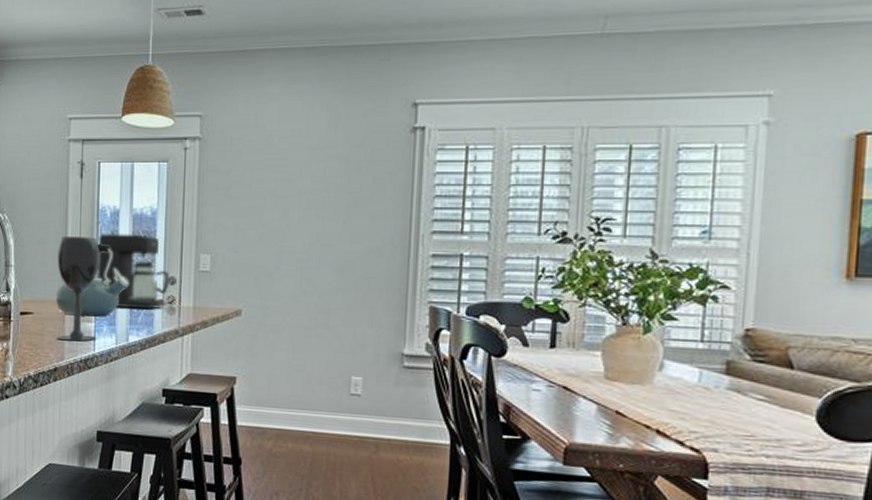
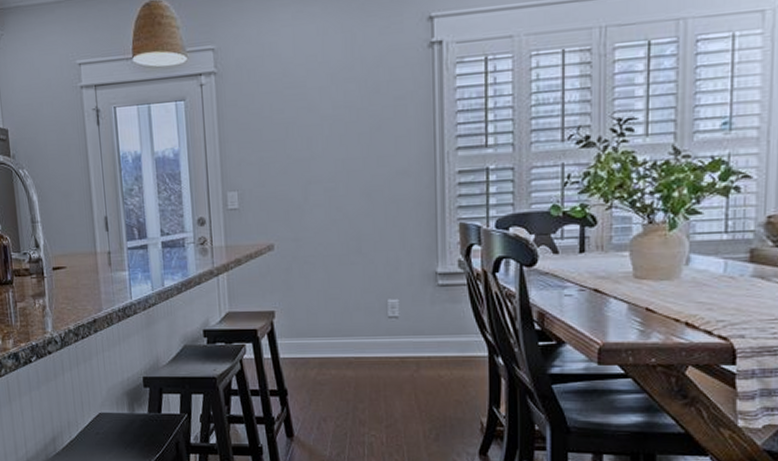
kettle: present [55,244,128,317] -> none [86,191,158,266]
wine glass: present [57,237,101,342] -> none [83,185,133,292]
coffee maker: present [97,233,170,310] -> none [123,177,200,253]

